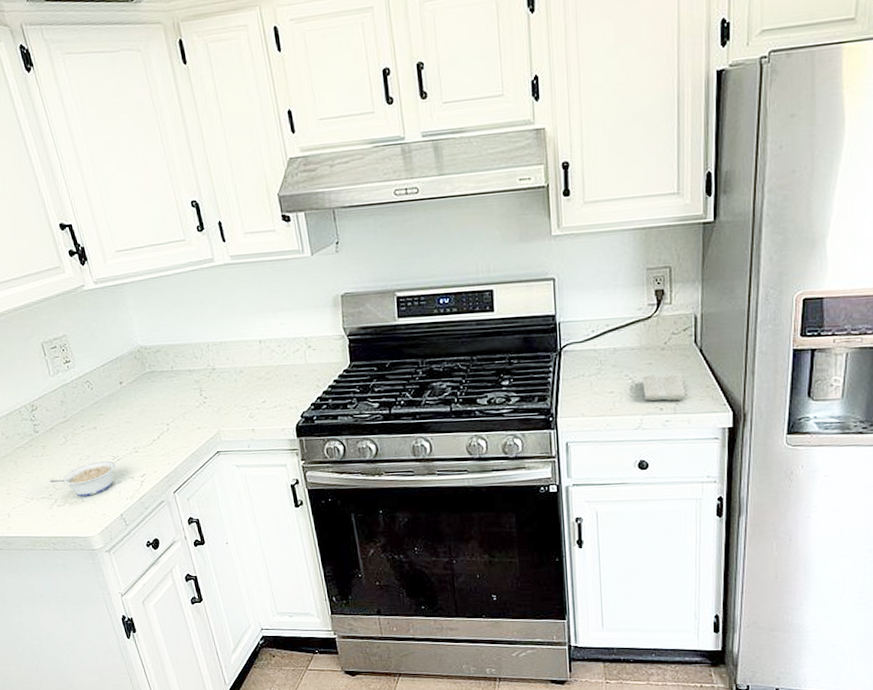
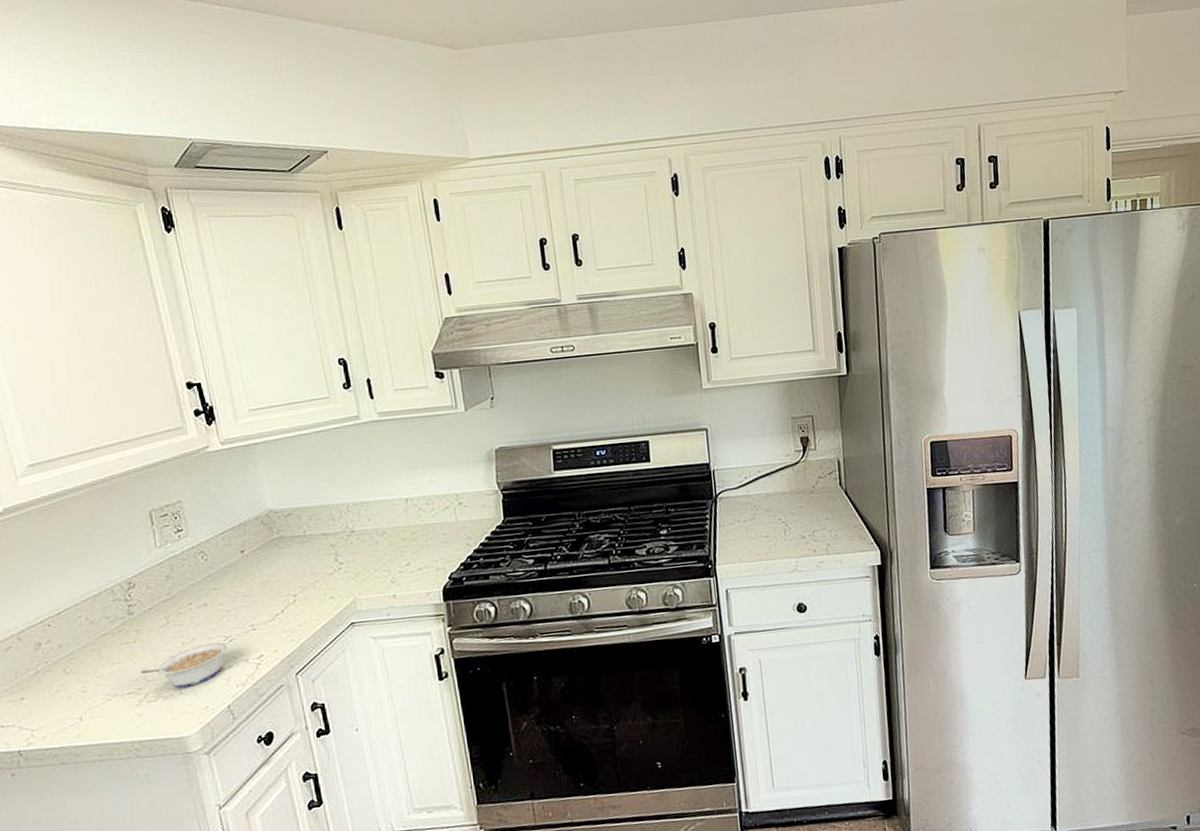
washcloth: present [642,374,686,401] -> none [795,515,837,543]

